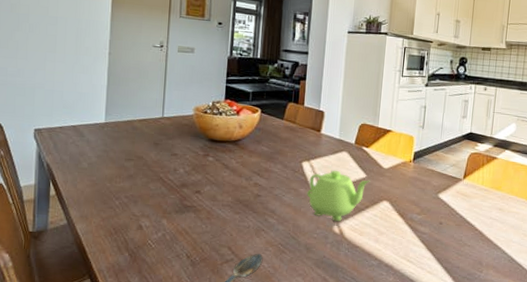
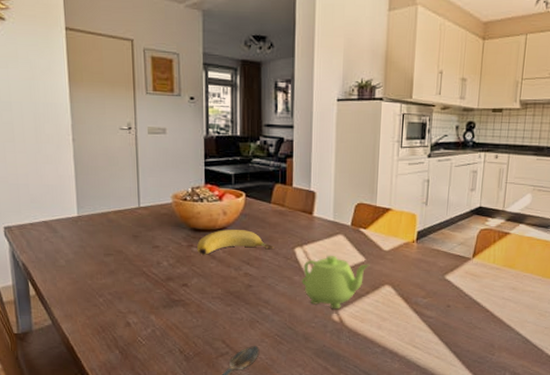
banana: none [212,141,284,165] -> present [197,229,275,255]

